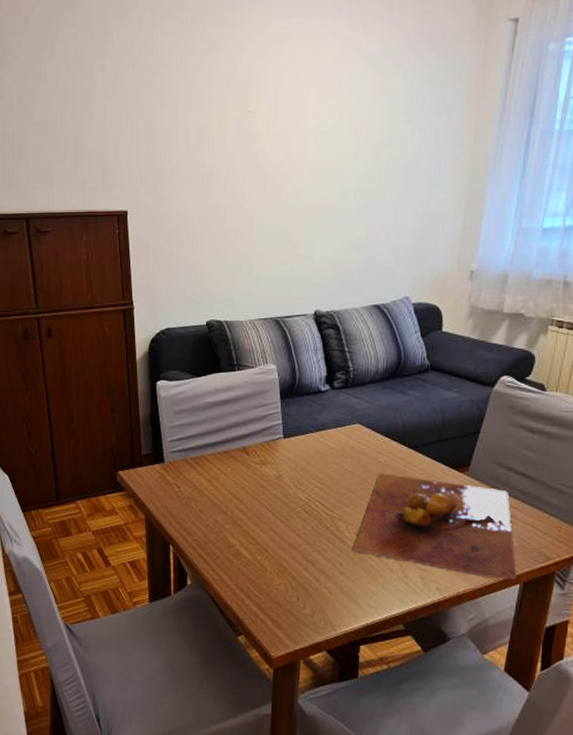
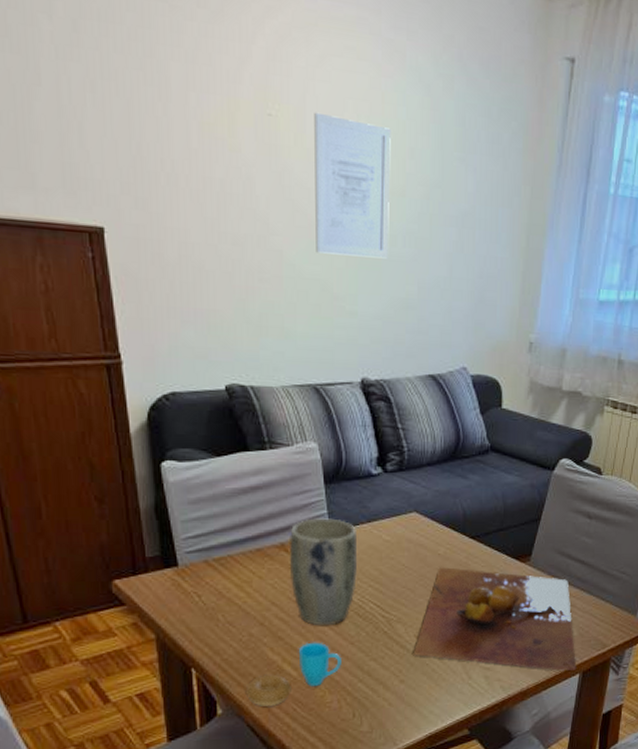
cup: none [209,531,289,584] -> present [245,642,342,707]
plant pot: none [249,427,307,519] -> present [288,518,358,626]
wall art: none [281,103,346,213] -> present [314,112,391,259]

